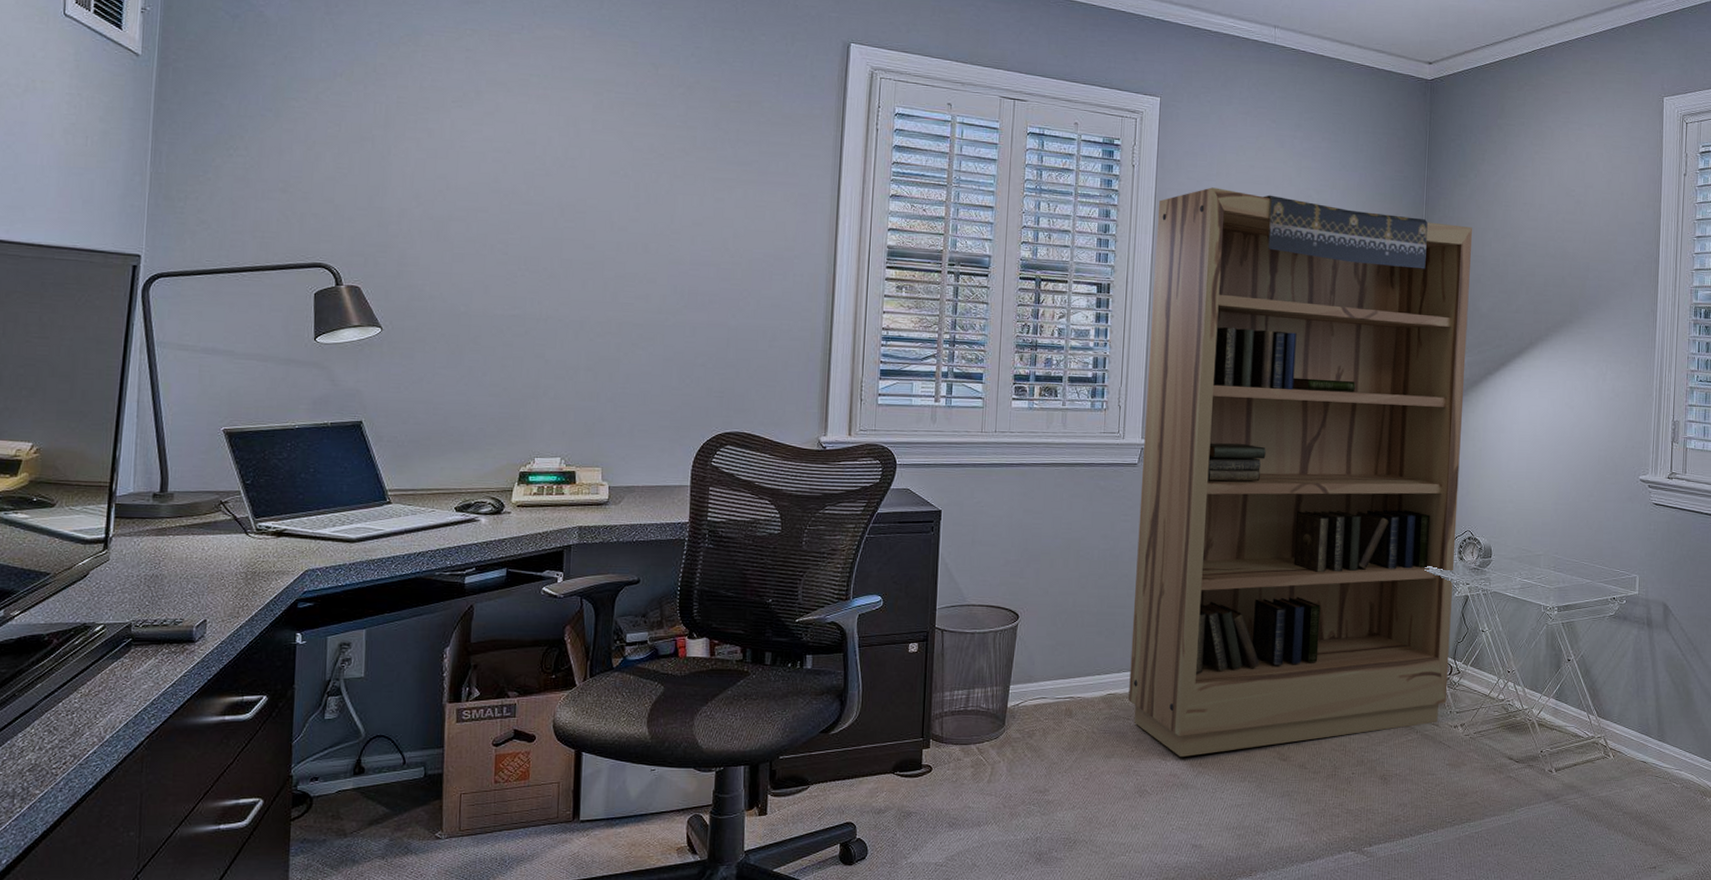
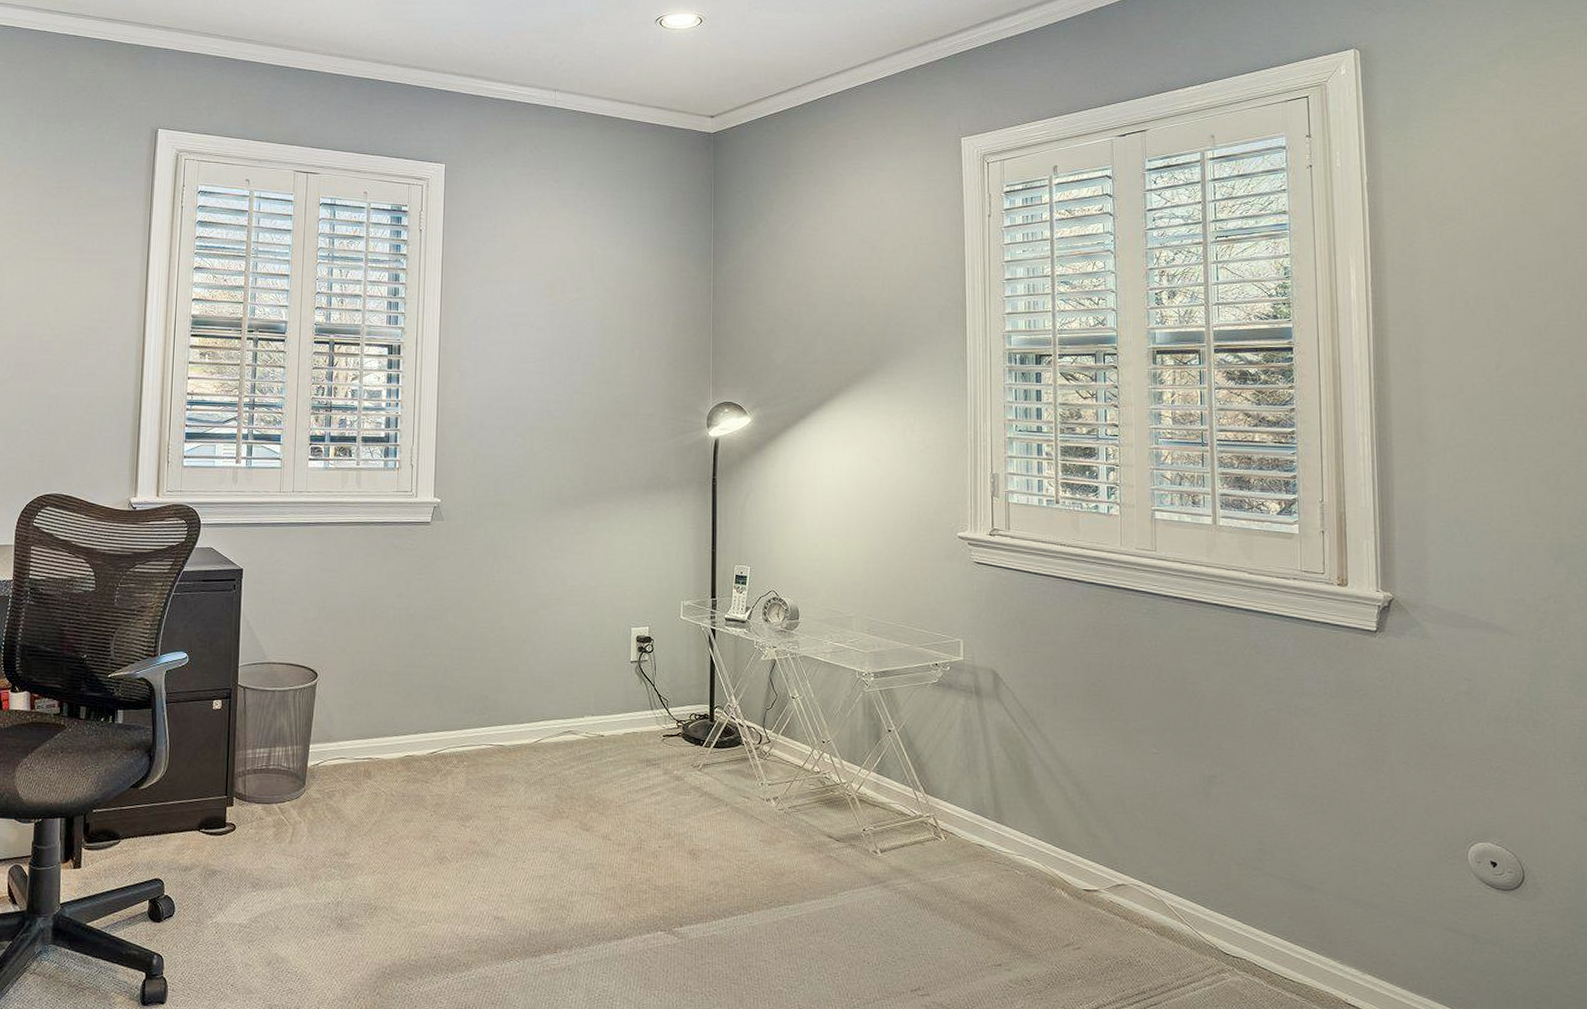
bookshelf: present [1128,187,1473,757] -> none [426,248,764,823]

